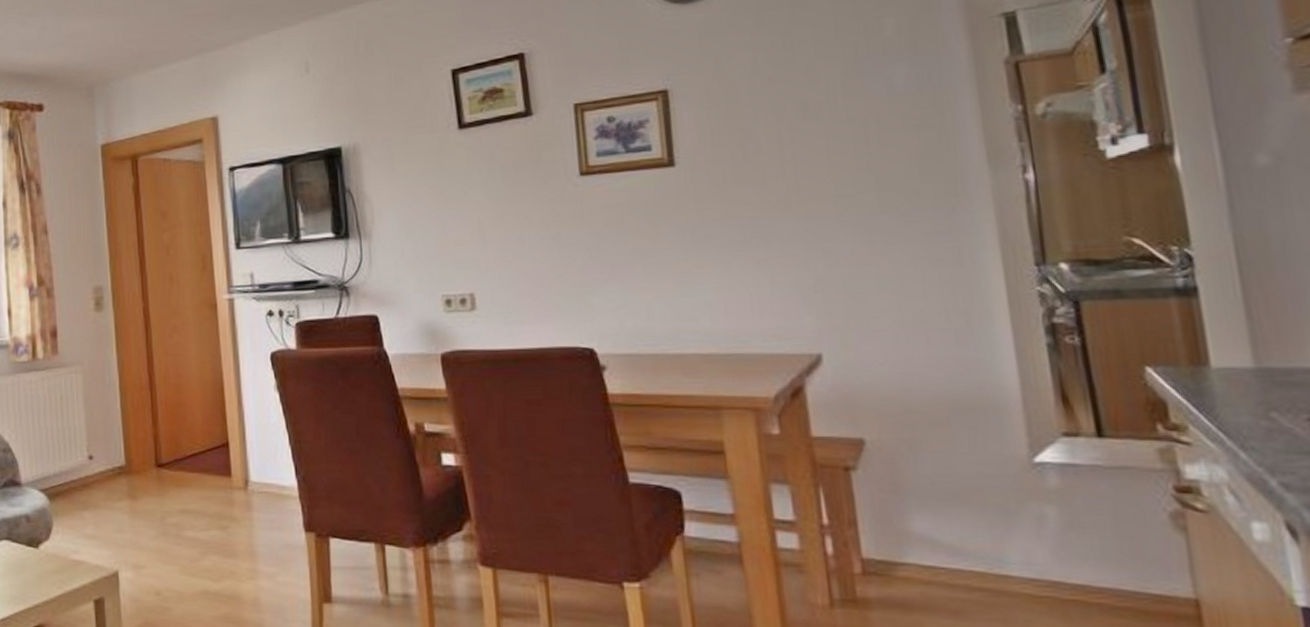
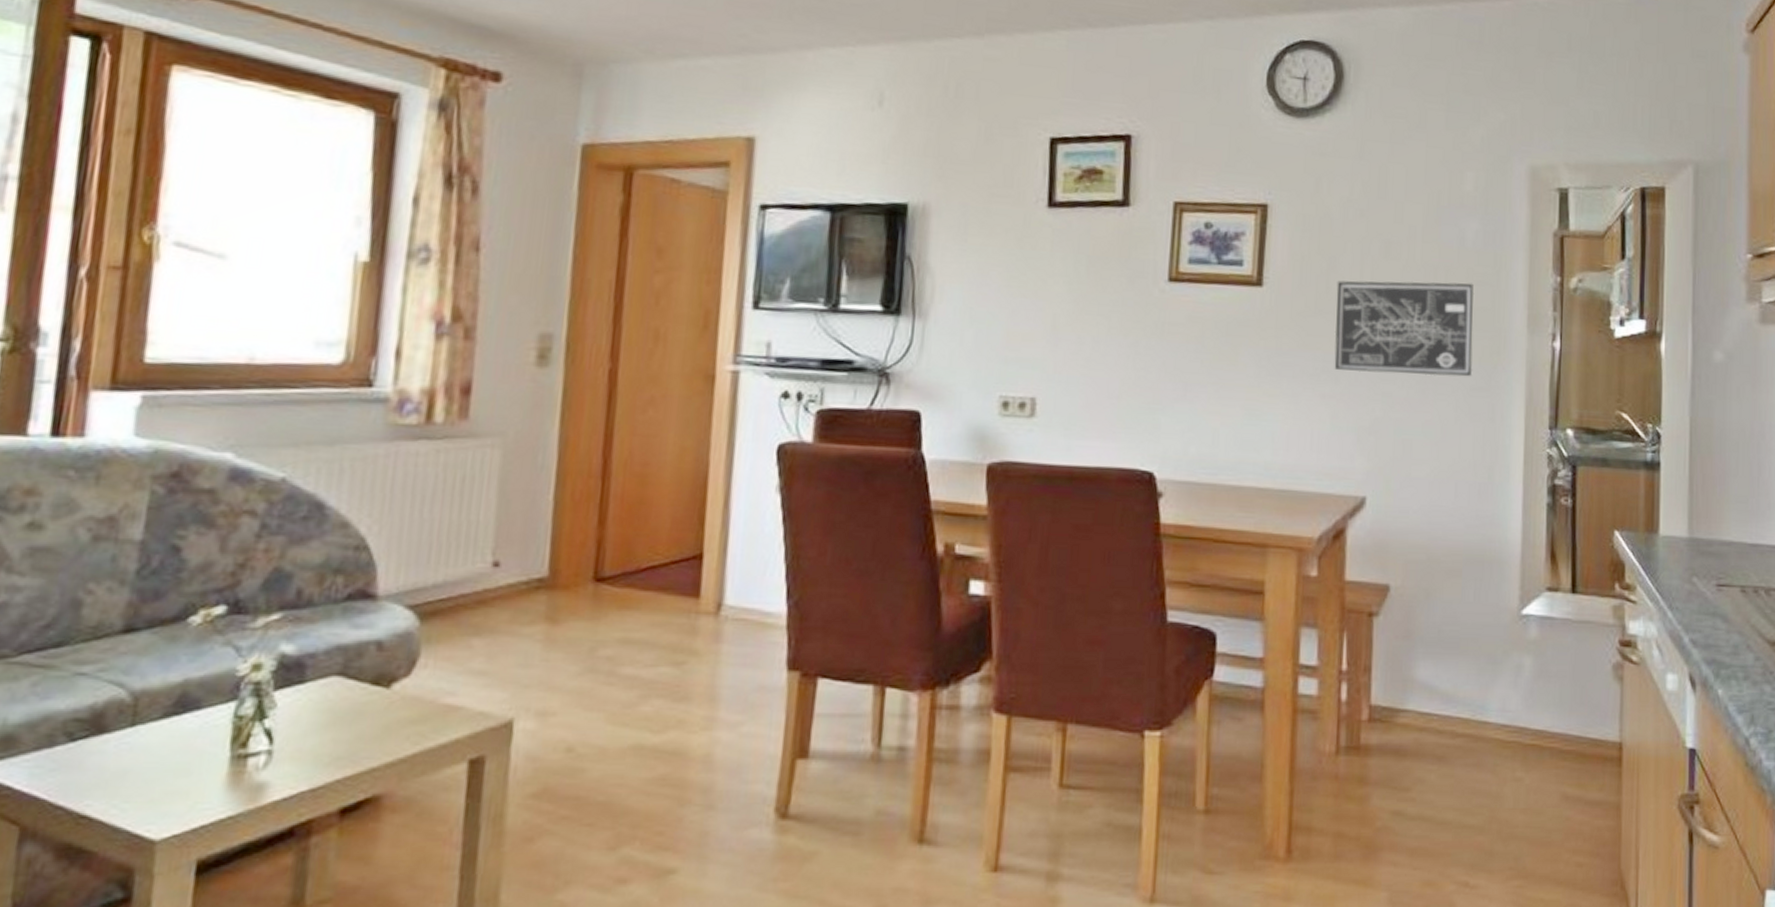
wall art: none [754,128,927,234] -> present [1334,280,1475,377]

